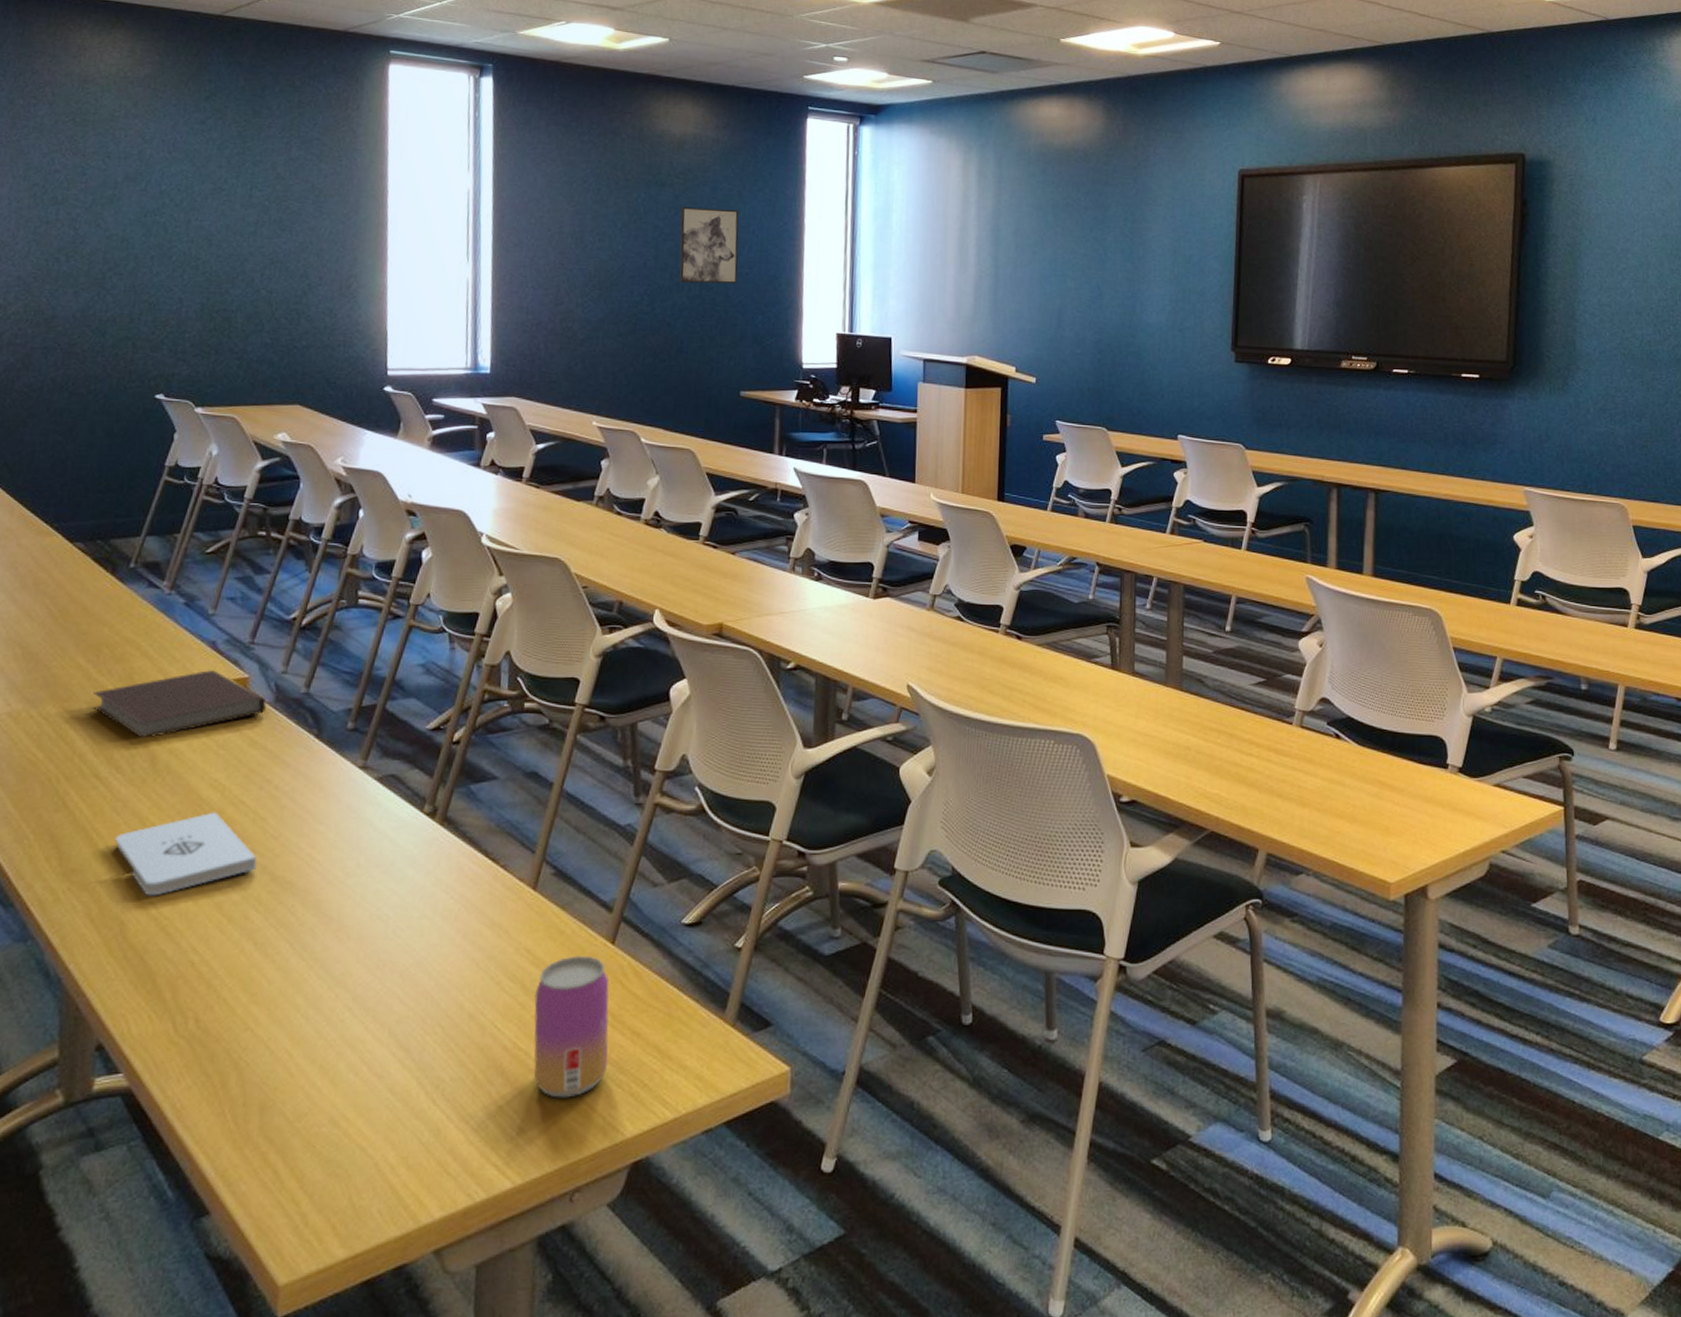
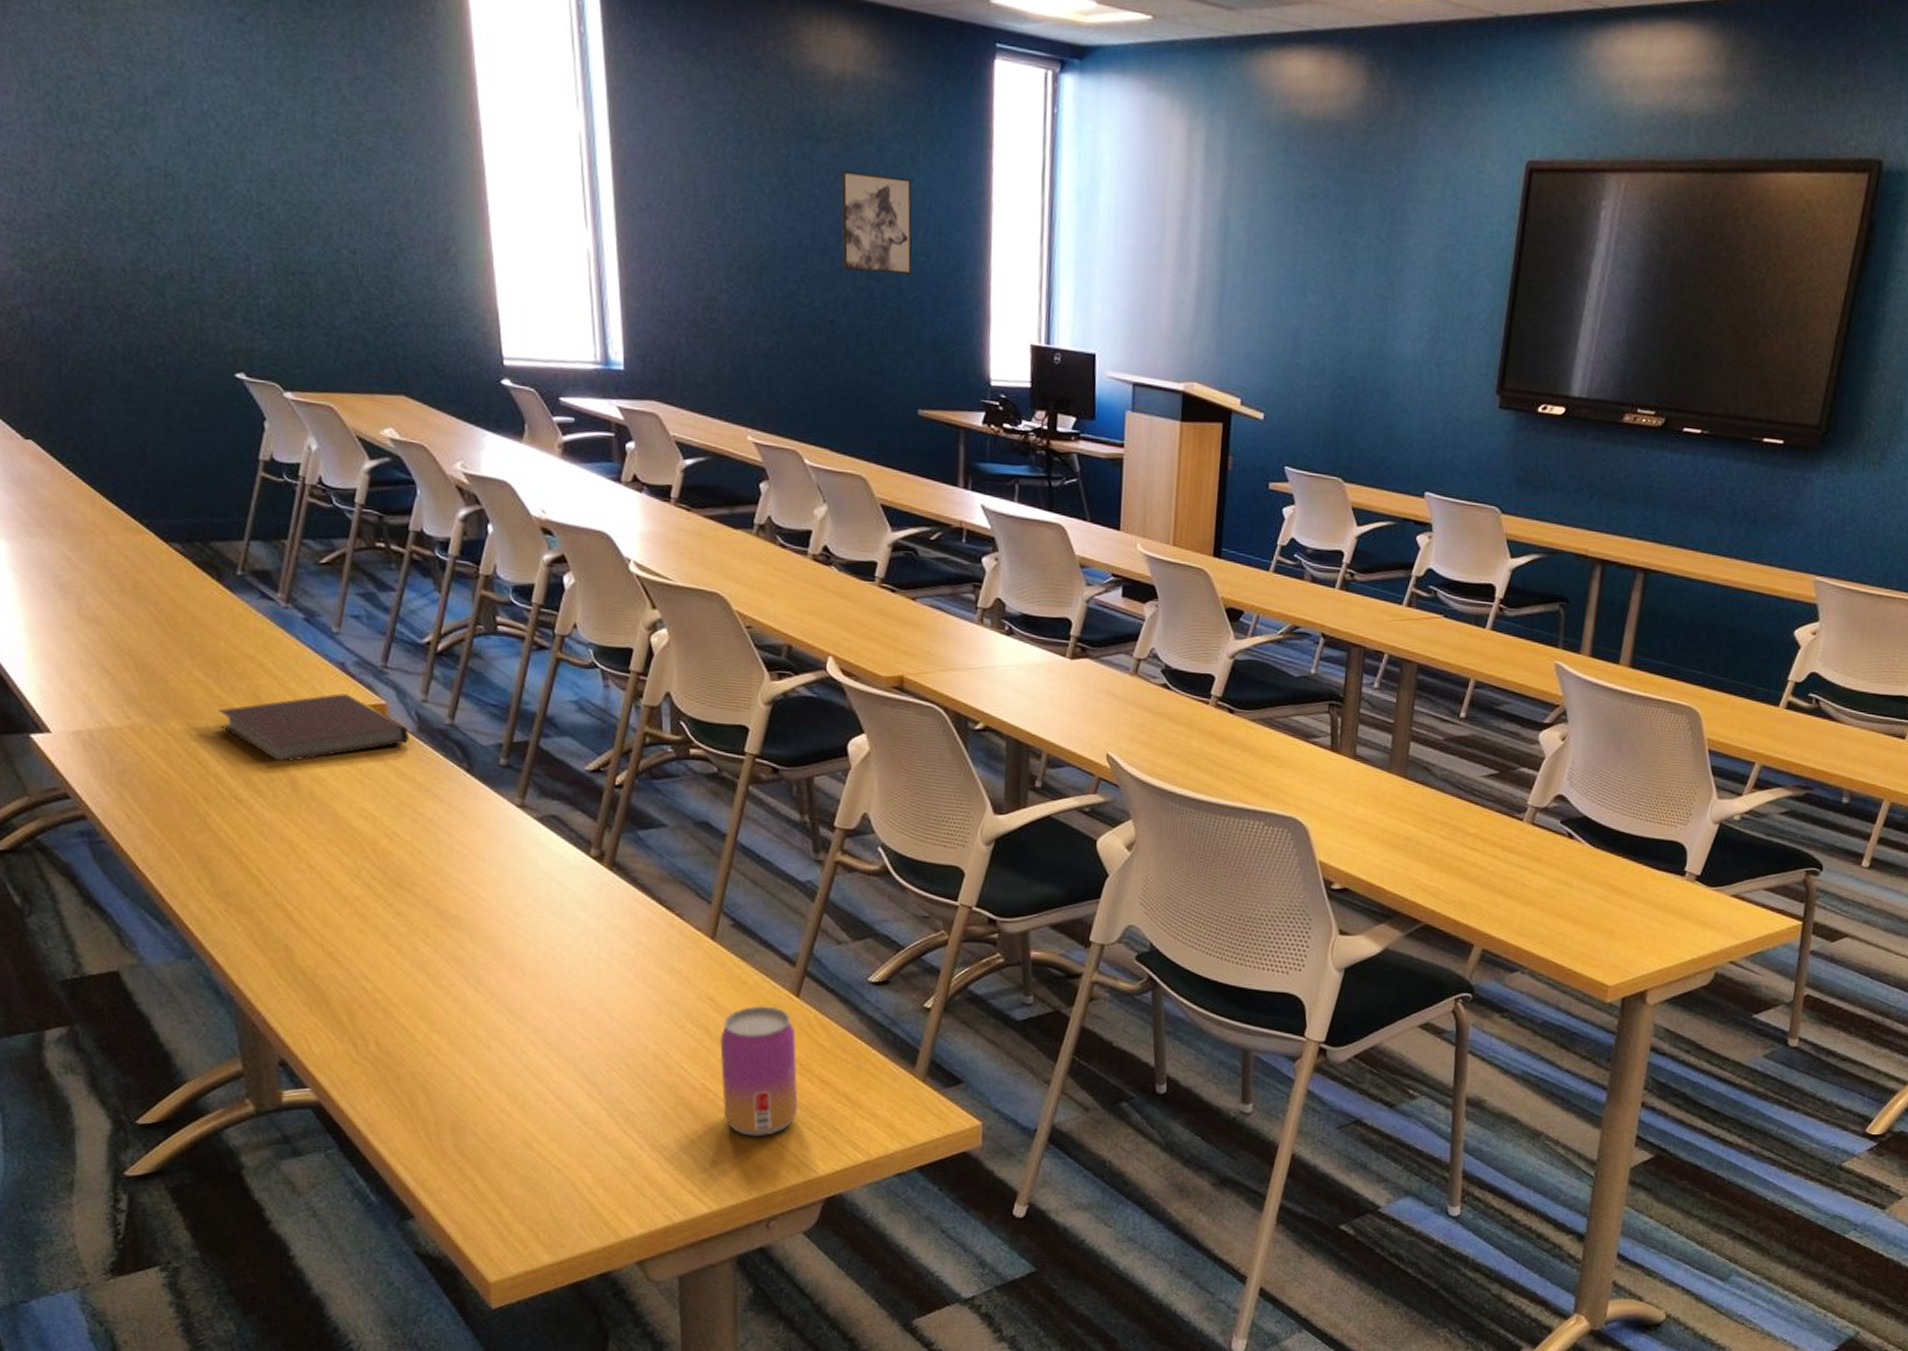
notepad: present [115,812,257,896] -> none [266,842,420,923]

